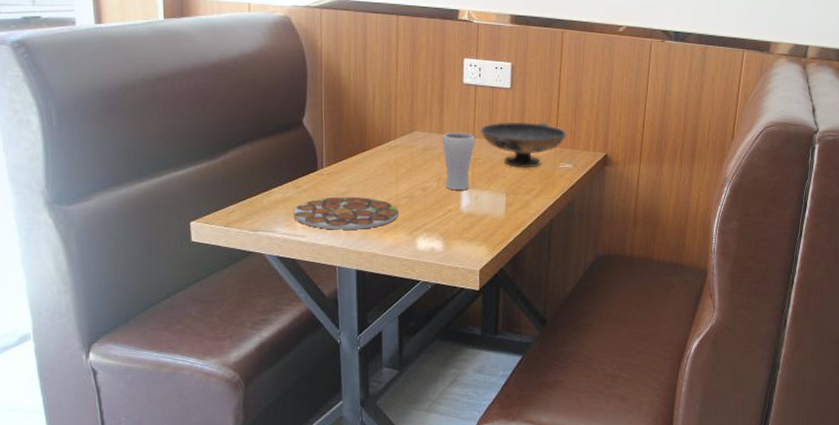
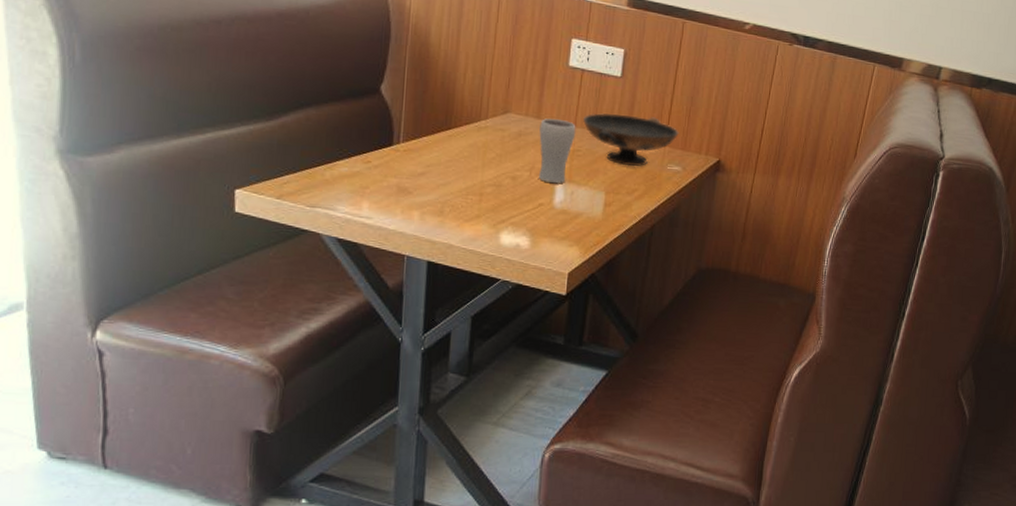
plate: present [293,196,399,230] -> none [359,176,483,217]

